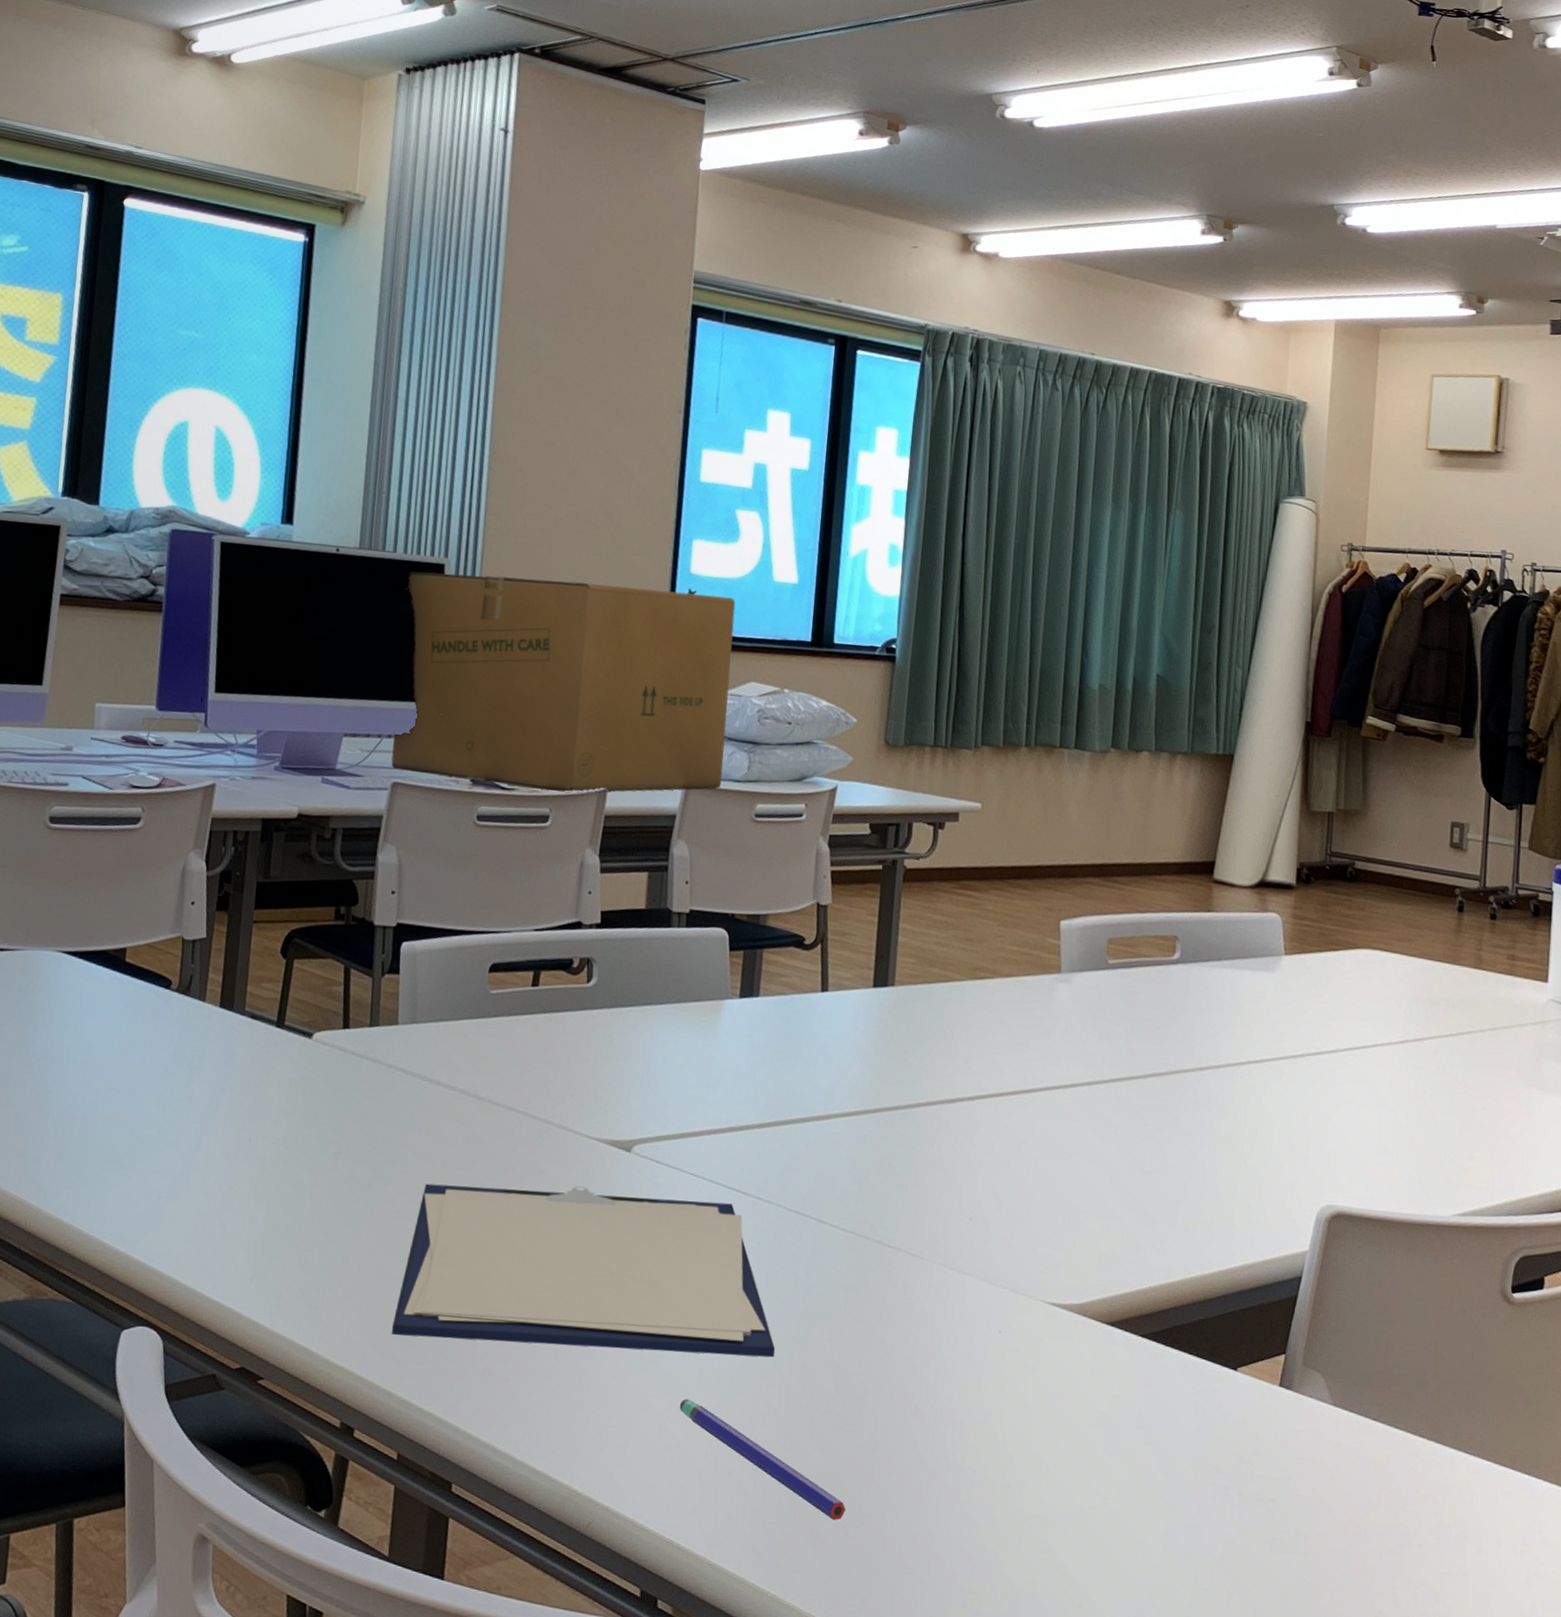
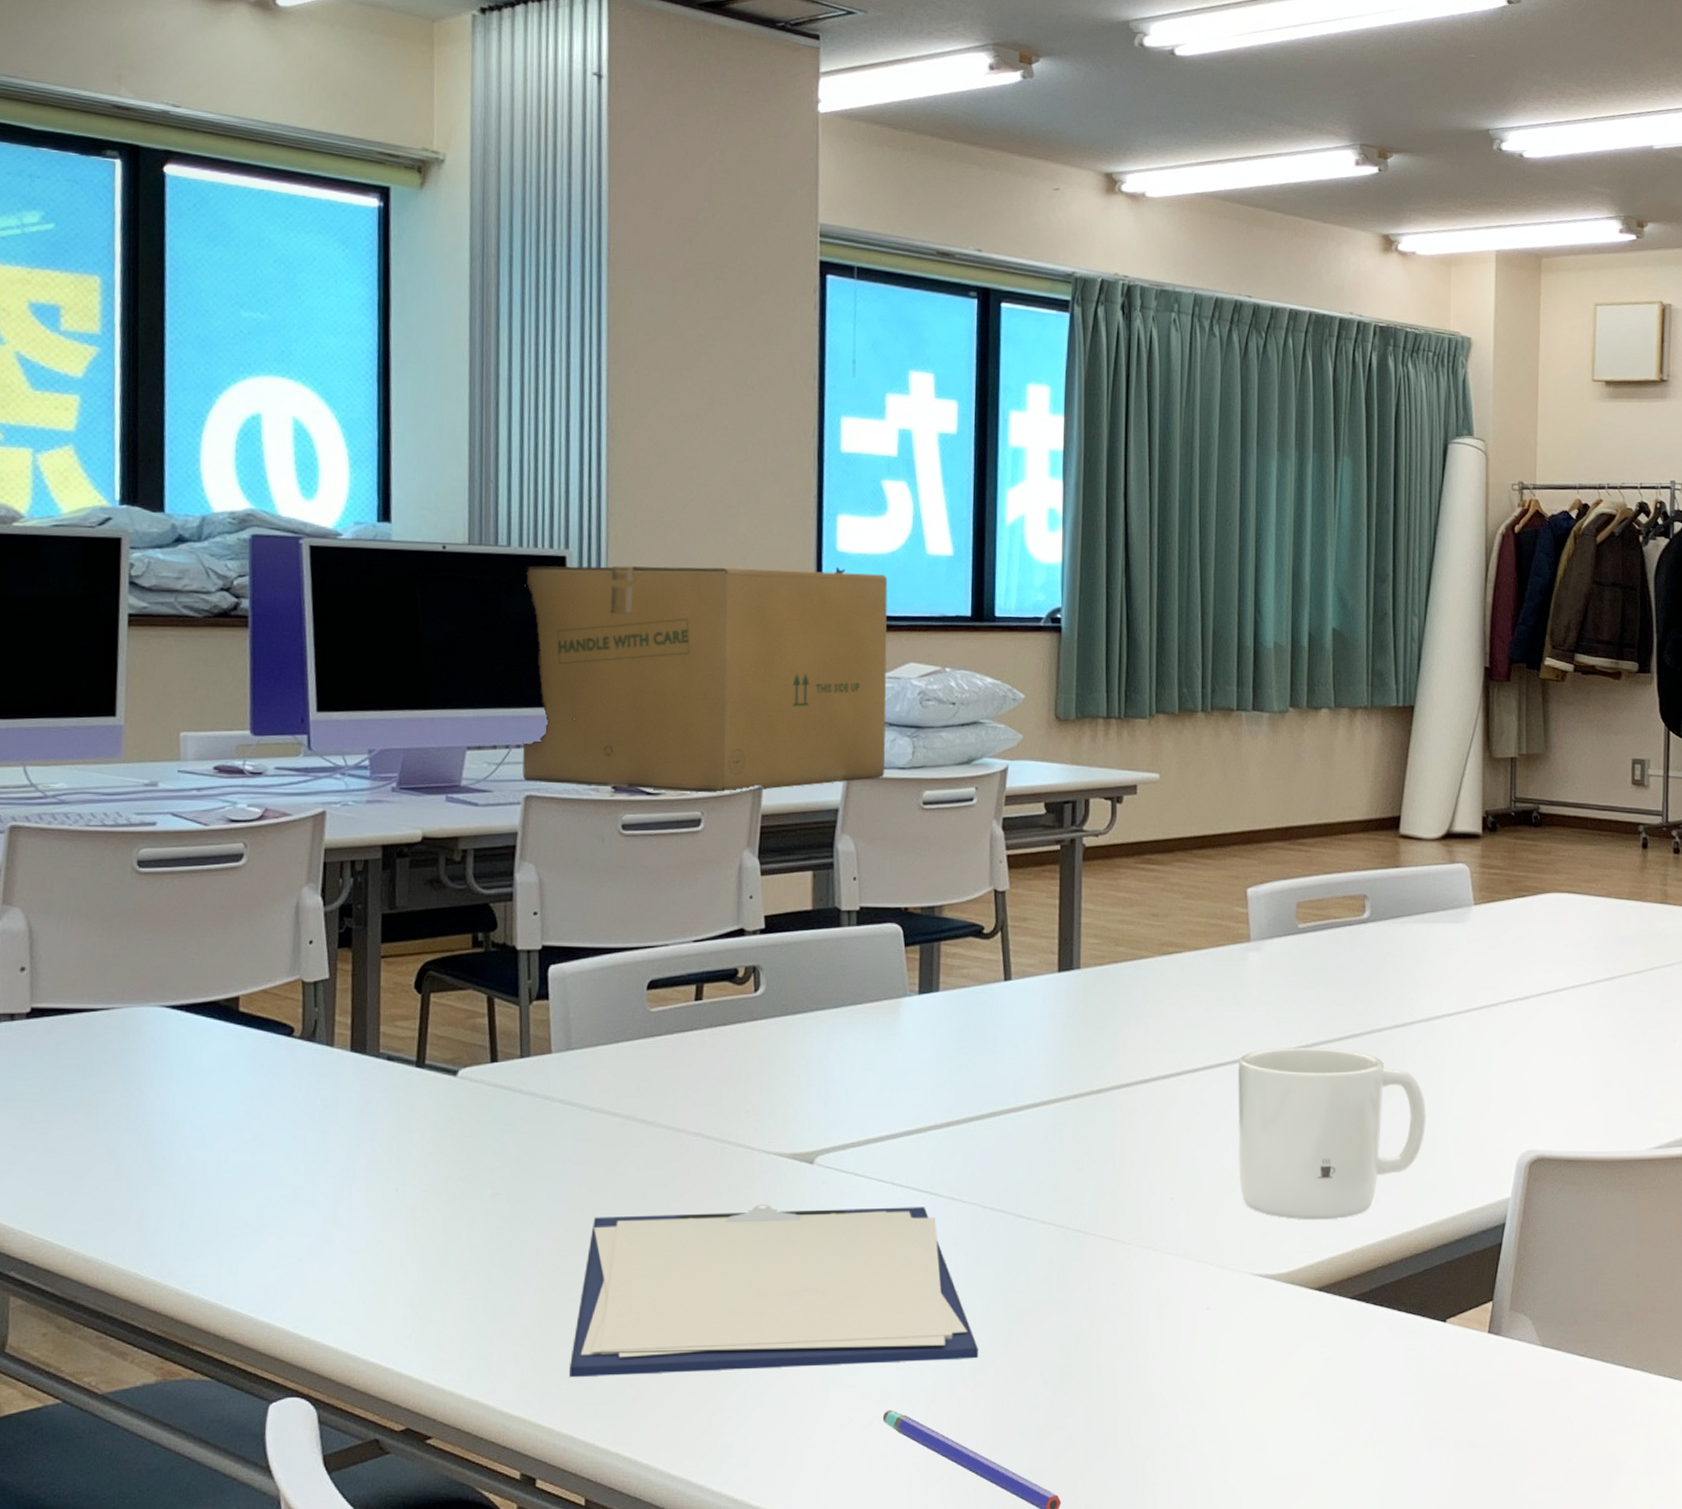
mug: none [1037,1080,1227,1256] -> present [1237,1048,1426,1220]

